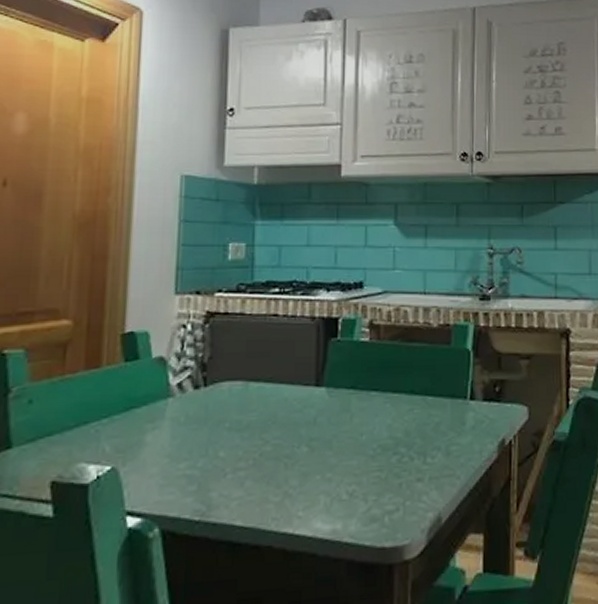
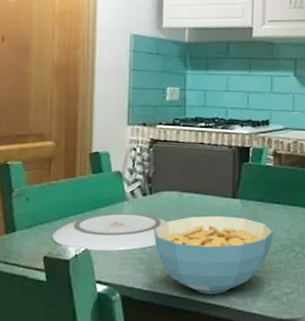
plate: none [64,414,229,470] -> present [52,213,168,251]
cereal bowl: none [209,410,370,521] -> present [154,215,273,294]

